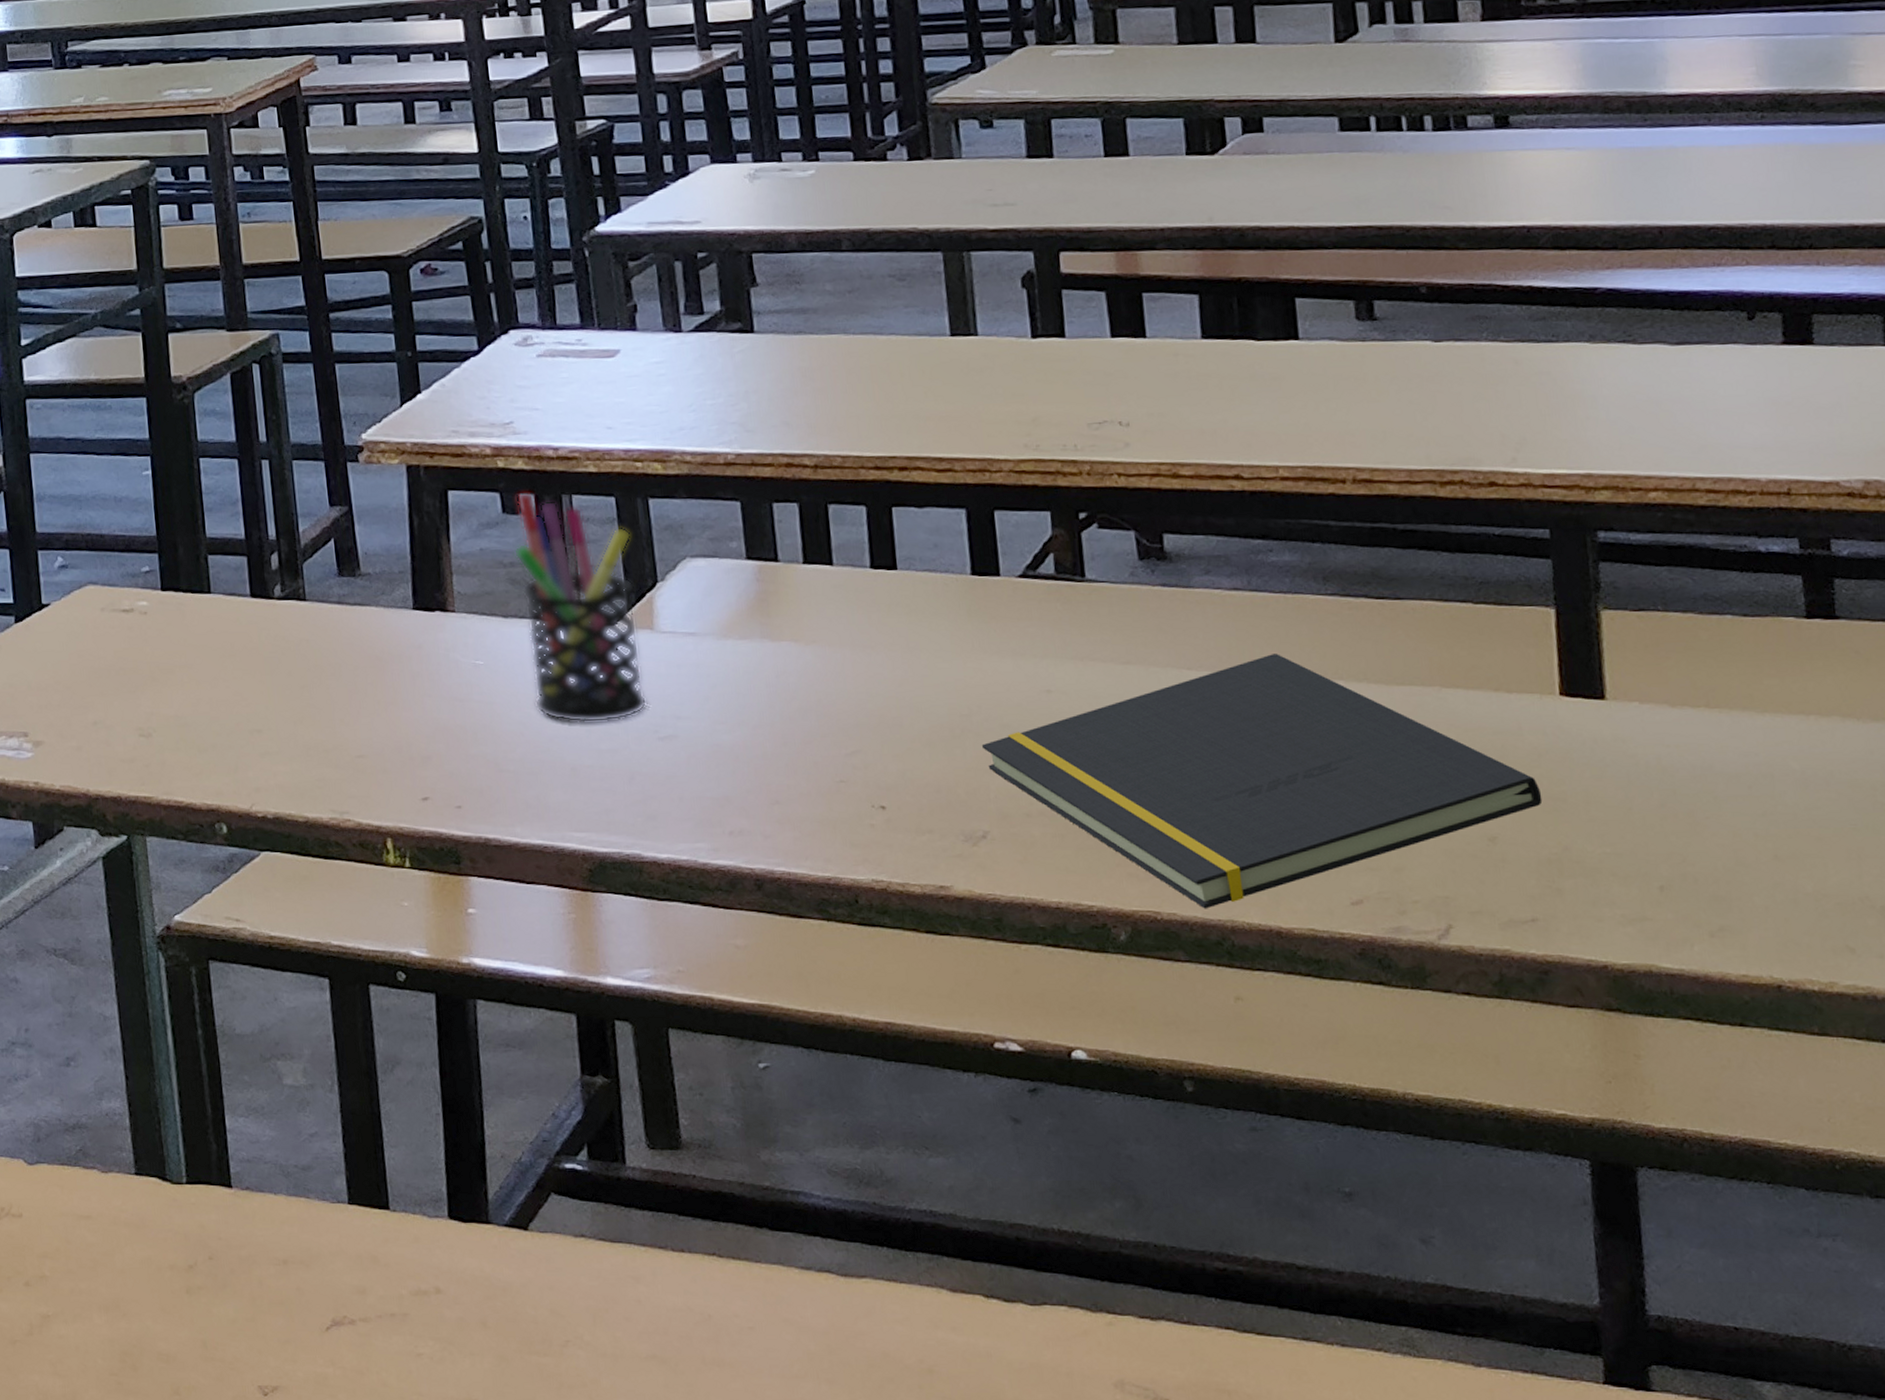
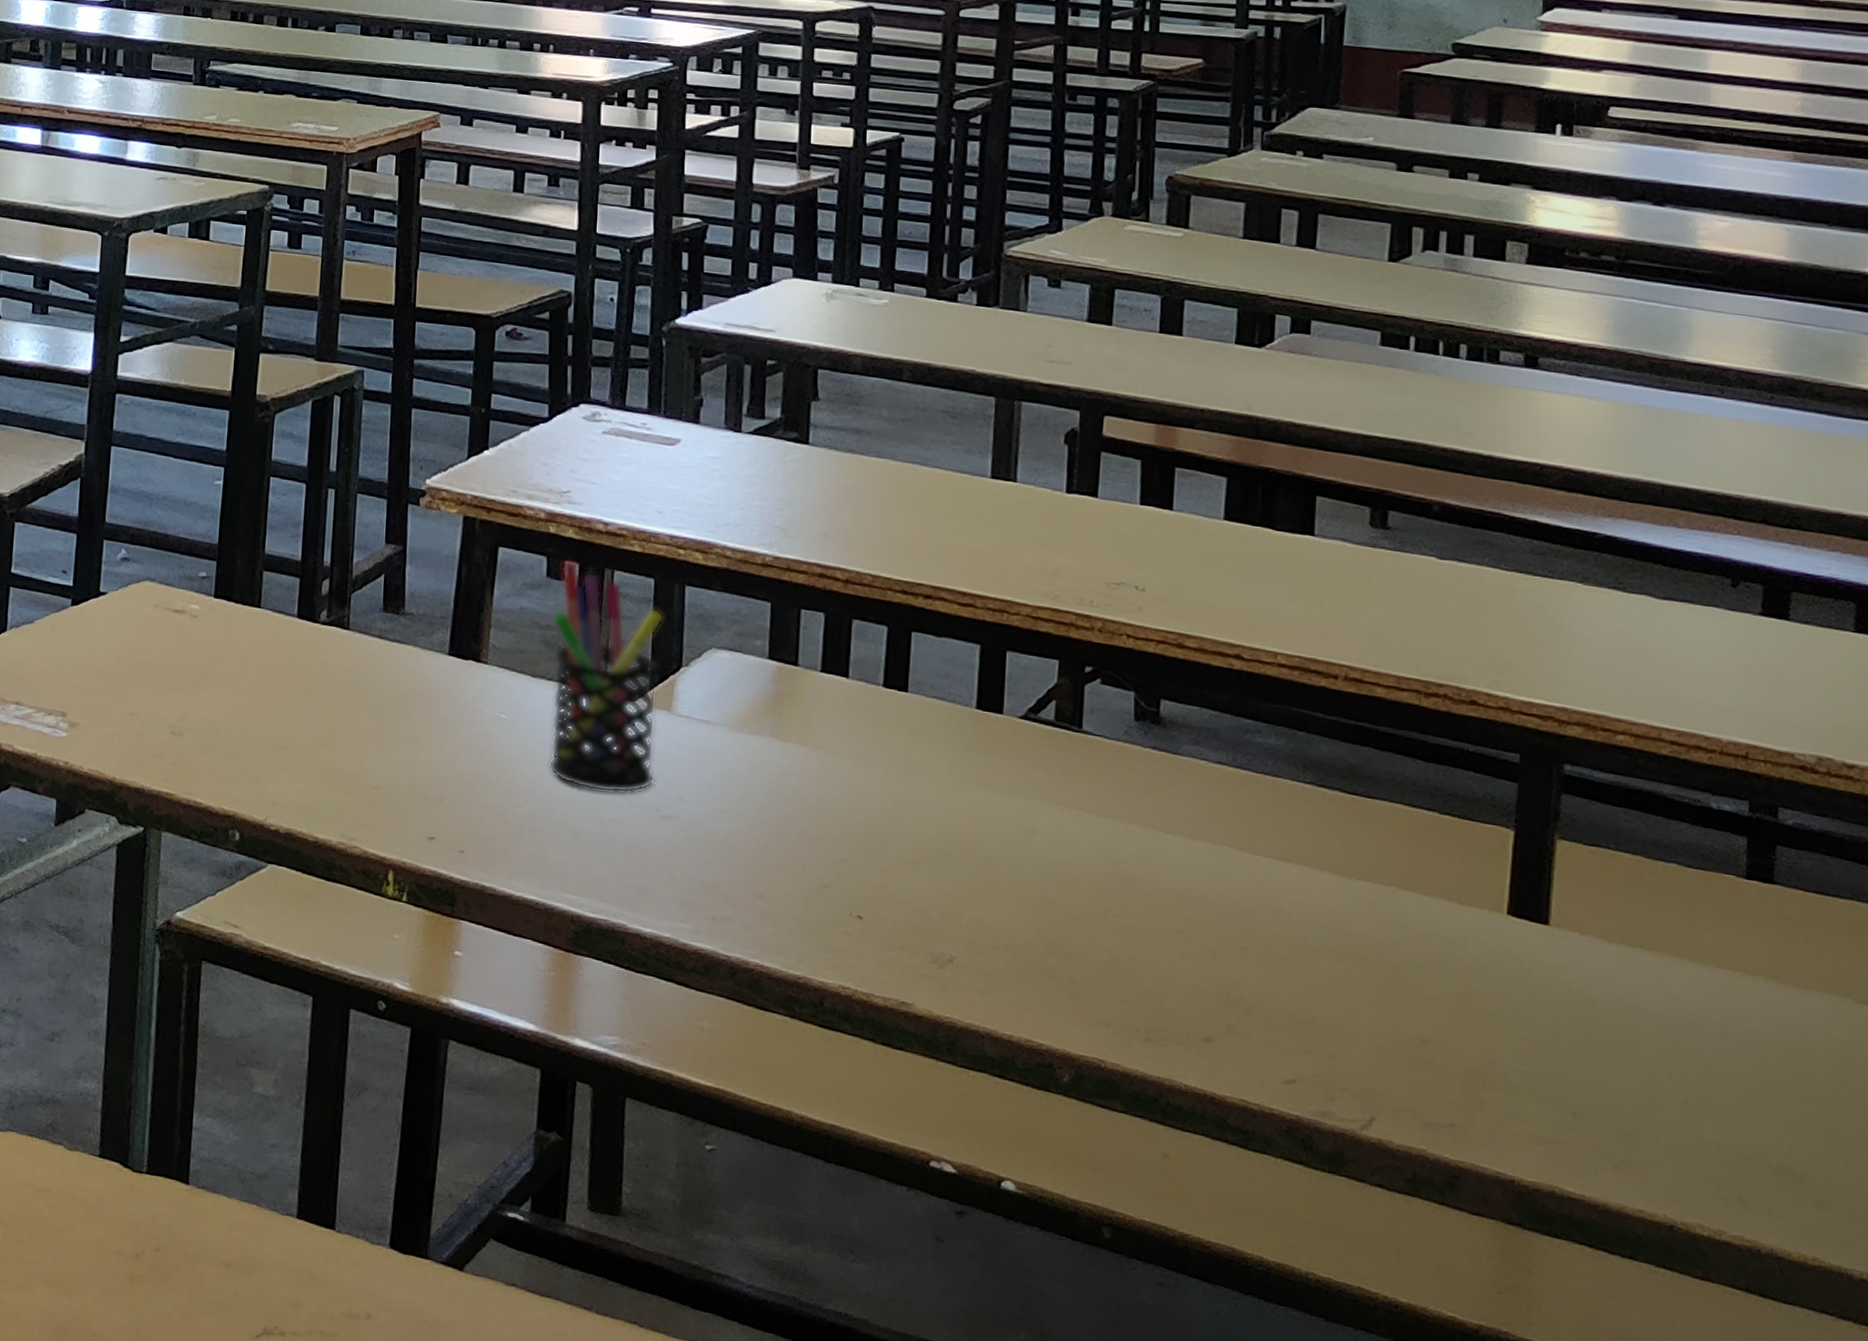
notepad: present [981,654,1543,909] -> none [961,830,1477,1065]

